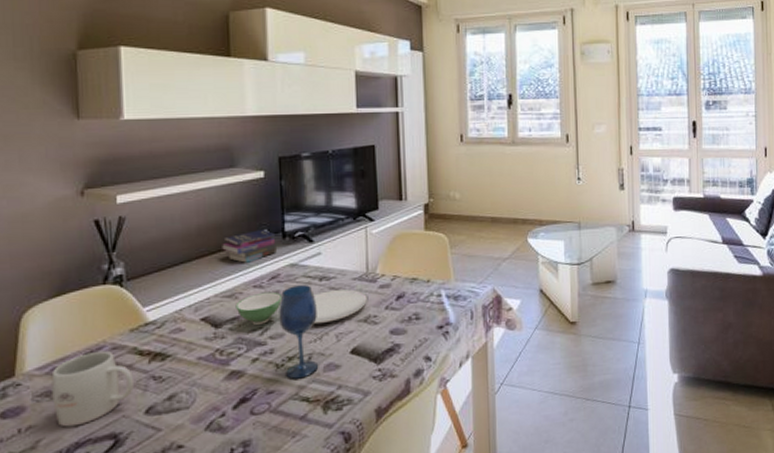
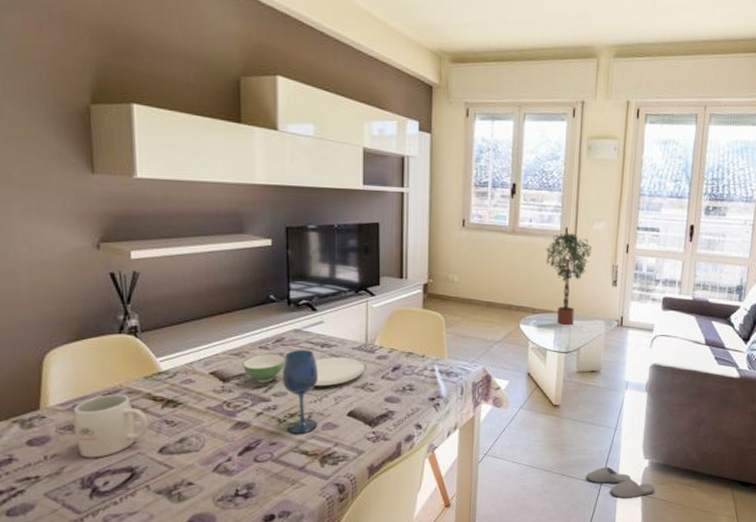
books: present [222,230,277,263] -> none [230,295,282,325]
potted tree: none [548,139,596,236] -> present [546,232,593,326]
slippers: none [613,385,687,420] -> present [587,466,654,498]

